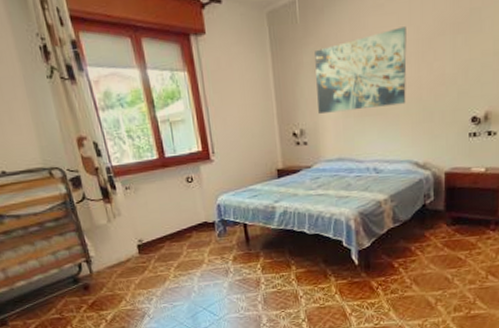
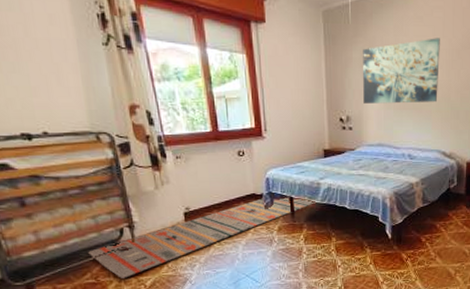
rug: none [51,225,271,313] -> present [88,198,316,278]

